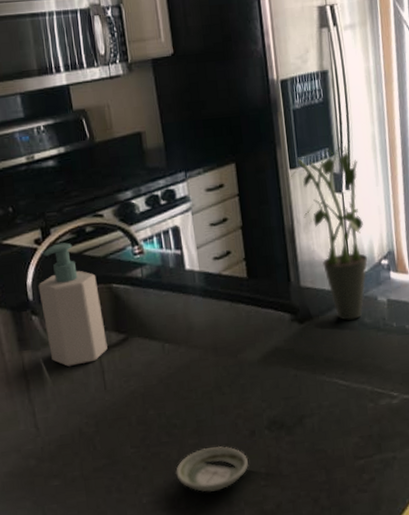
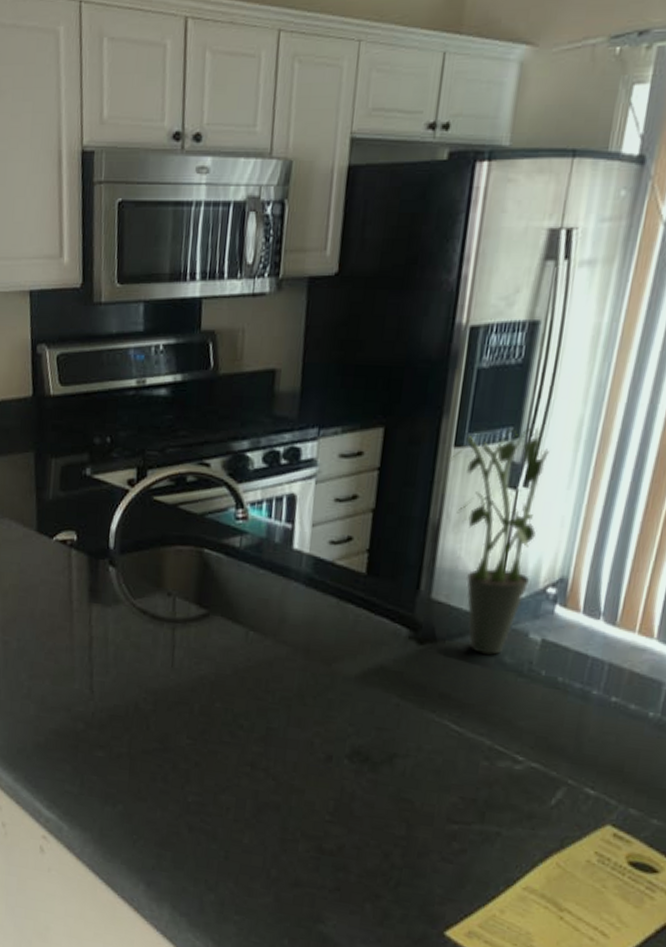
soap bottle: present [38,242,108,367] -> none [121,489,188,633]
saucer: present [176,445,248,492] -> none [230,760,316,812]

